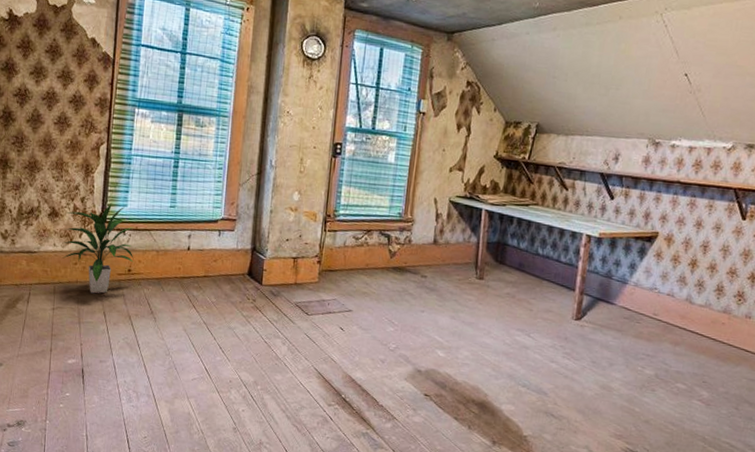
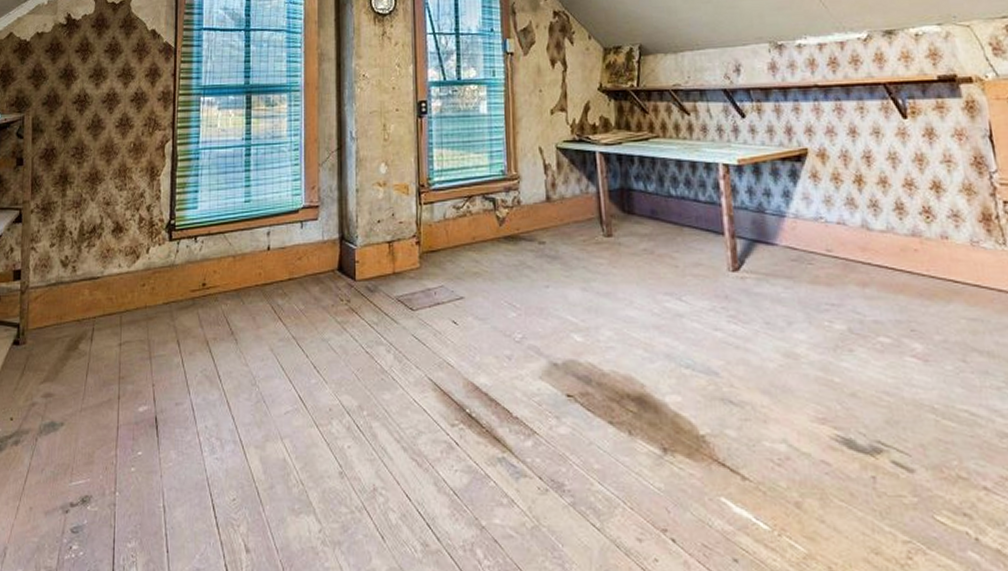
indoor plant: present [62,203,134,294] -> none [128,207,208,319]

